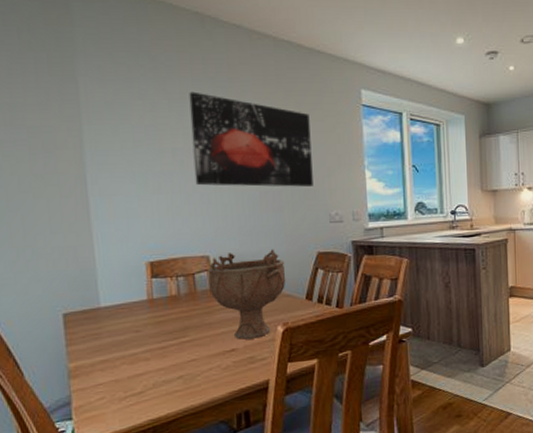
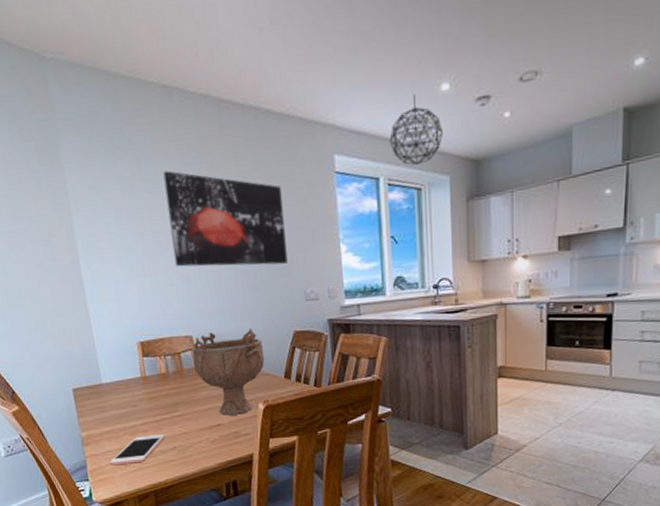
cell phone: none [100,362,171,401] -> present [109,434,166,466]
pendant light: none [412,45,458,104] -> present [389,95,443,165]

